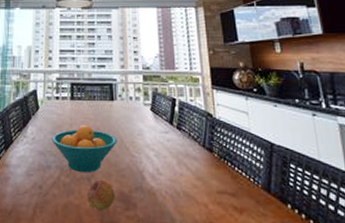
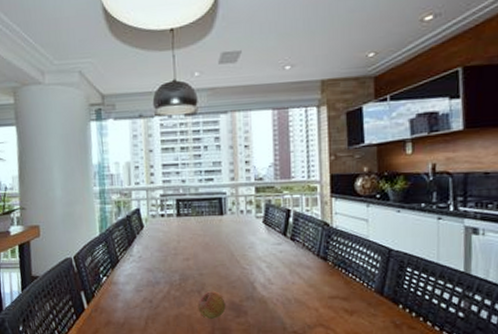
fruit bowl: present [51,124,117,173] -> none [159,240,228,287]

